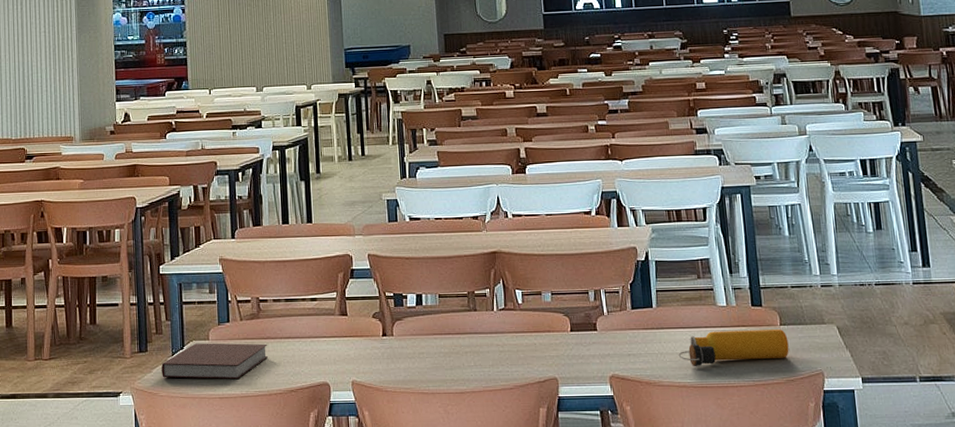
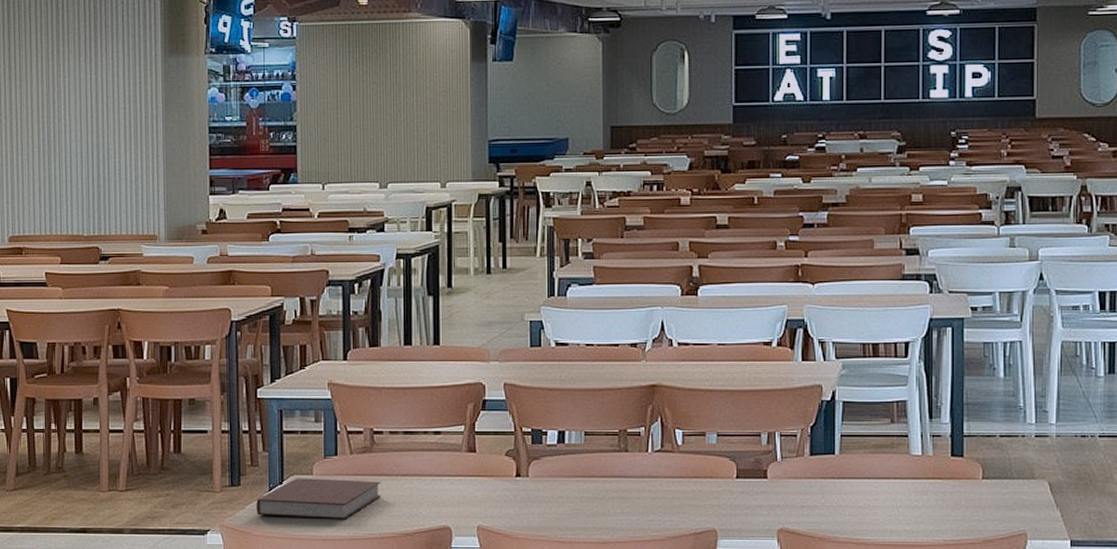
water bottle: present [678,329,789,366] -> none [860,483,990,522]

